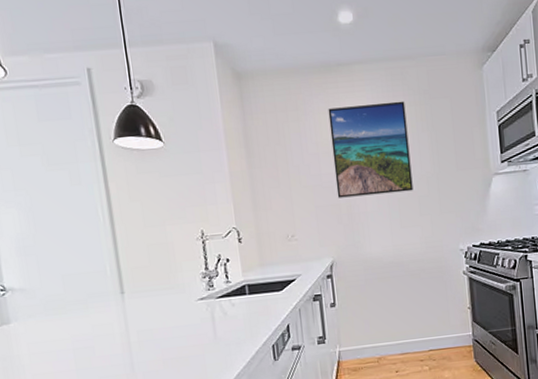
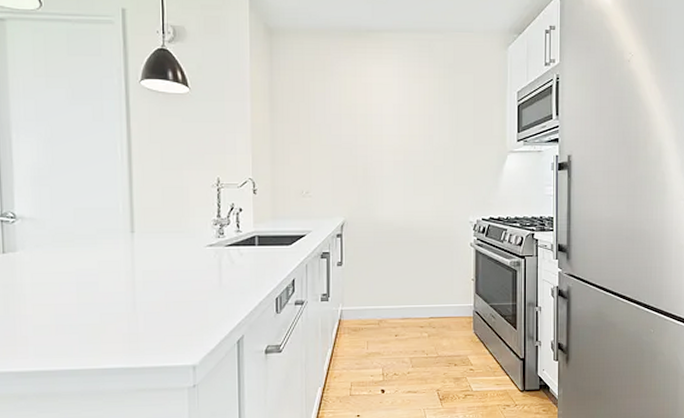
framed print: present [328,101,414,198] -> none [354,72,430,160]

